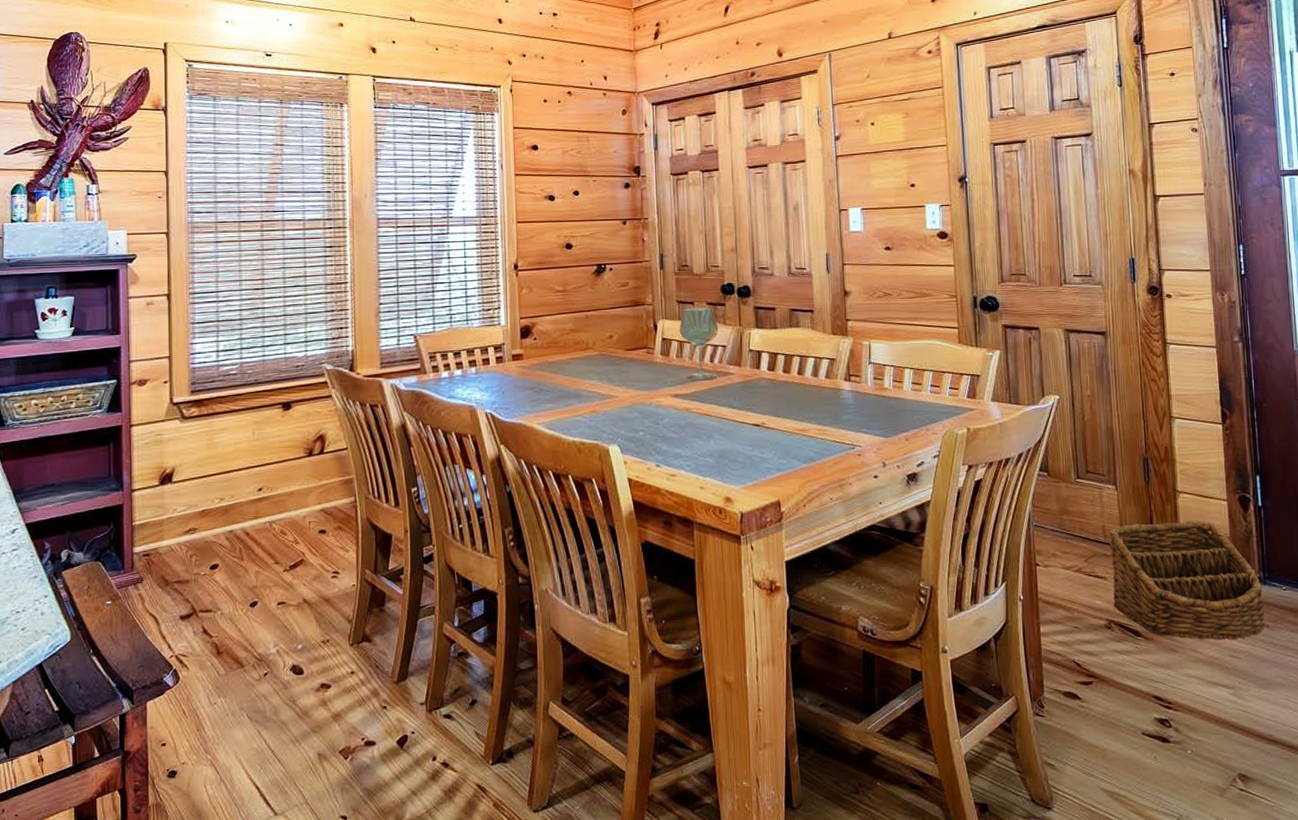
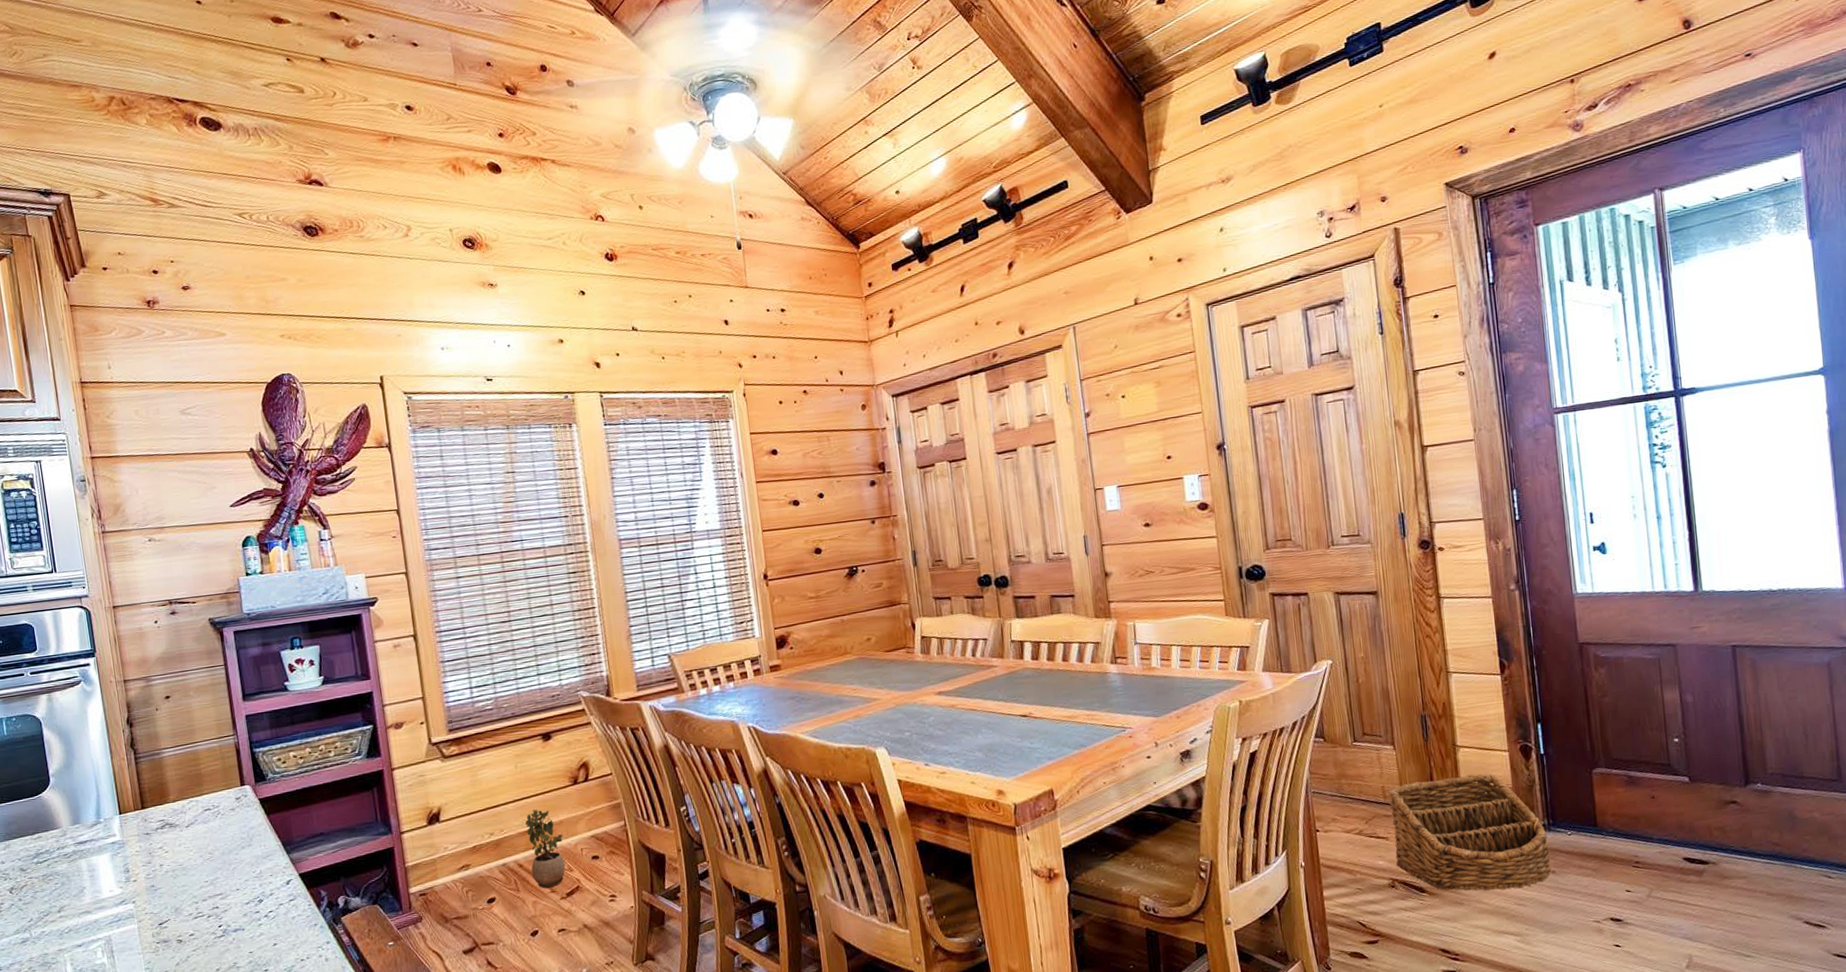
potted plant: none [257,477,293,559] -> present [525,809,566,889]
wine glass: present [679,306,719,381] -> none [938,600,980,677]

